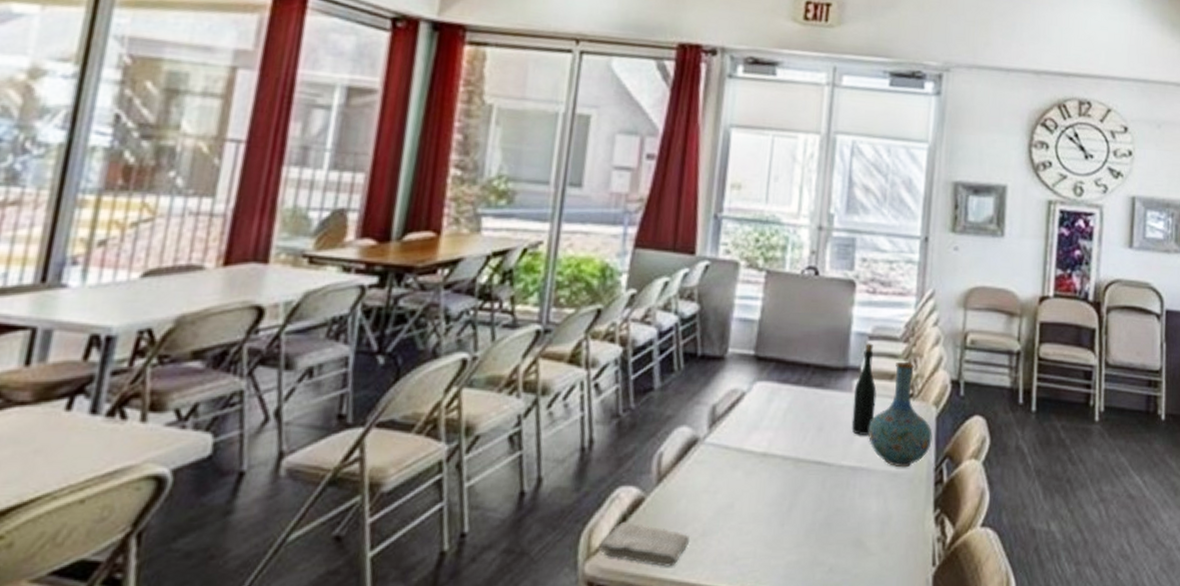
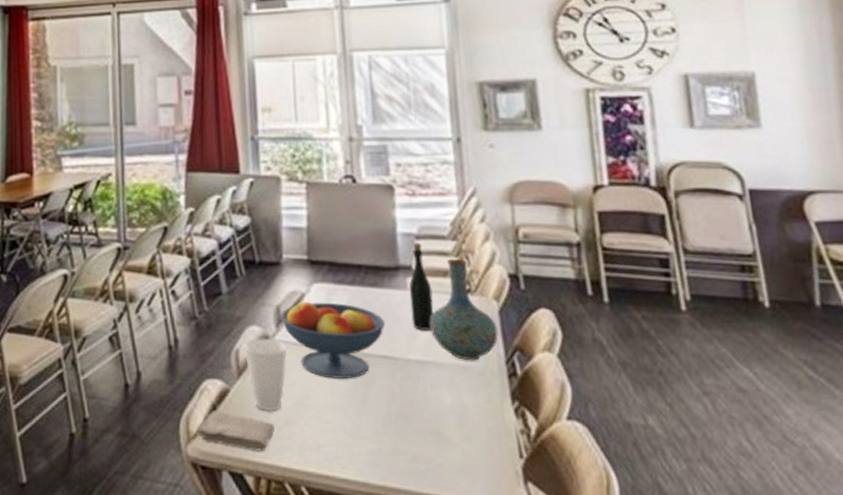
cup: none [668,440,717,521] -> present [243,338,287,411]
fruit bowl: none [715,401,825,486] -> present [281,301,385,379]

